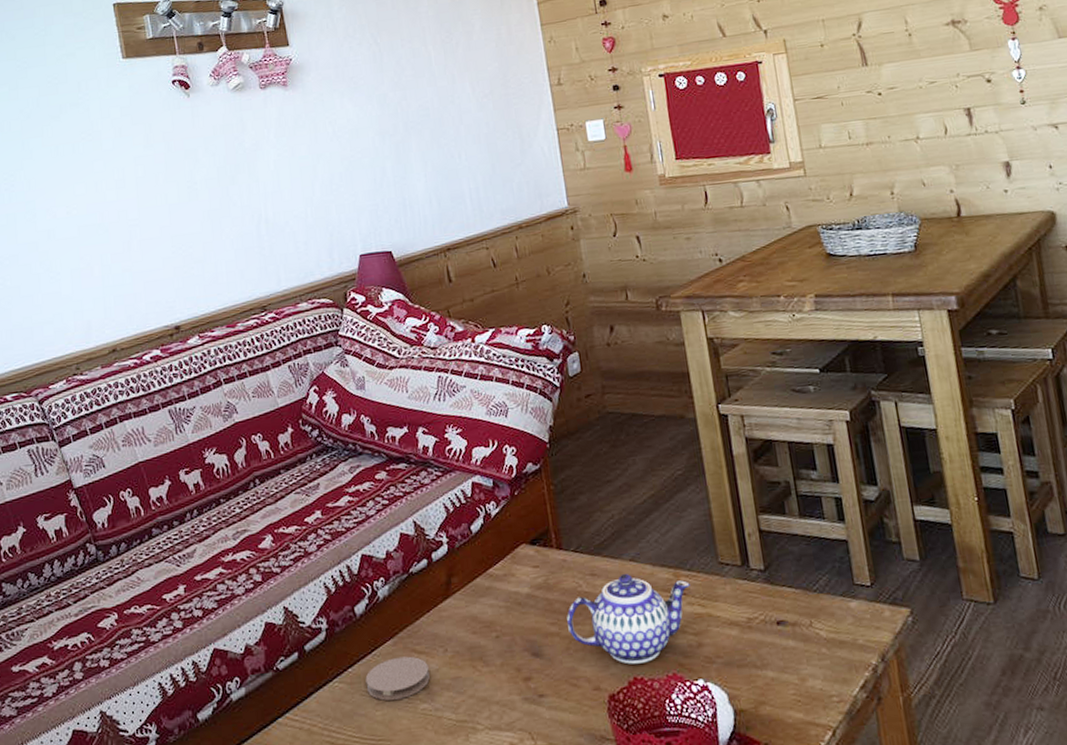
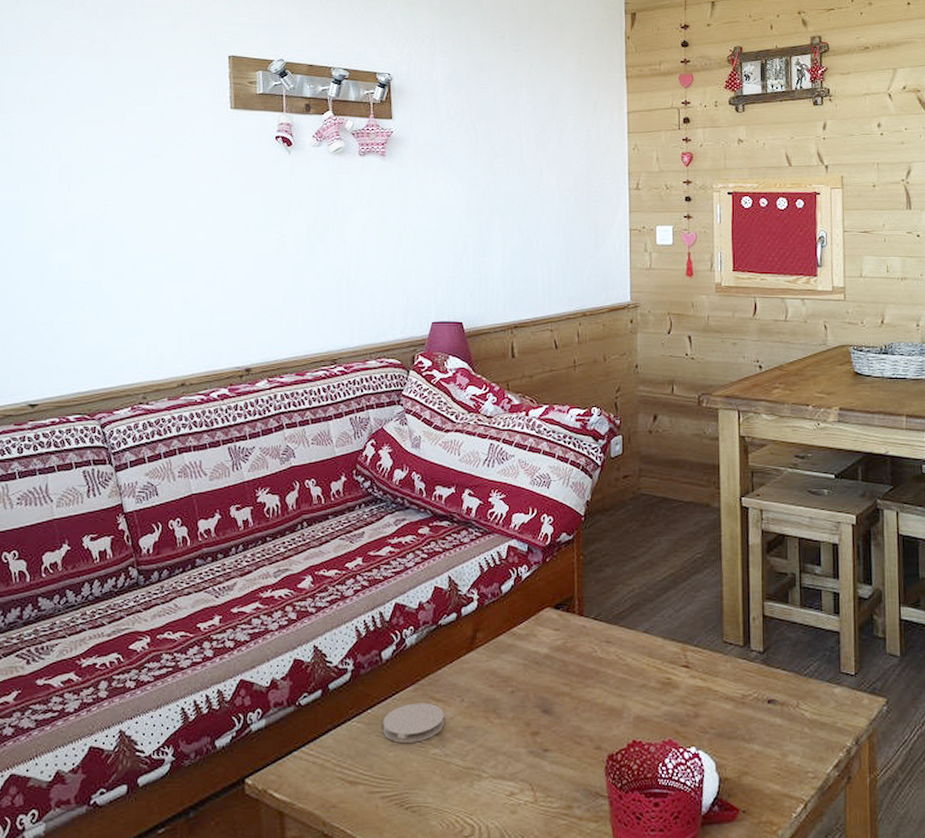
teapot: present [567,574,690,665] -> none [579,644,695,728]

